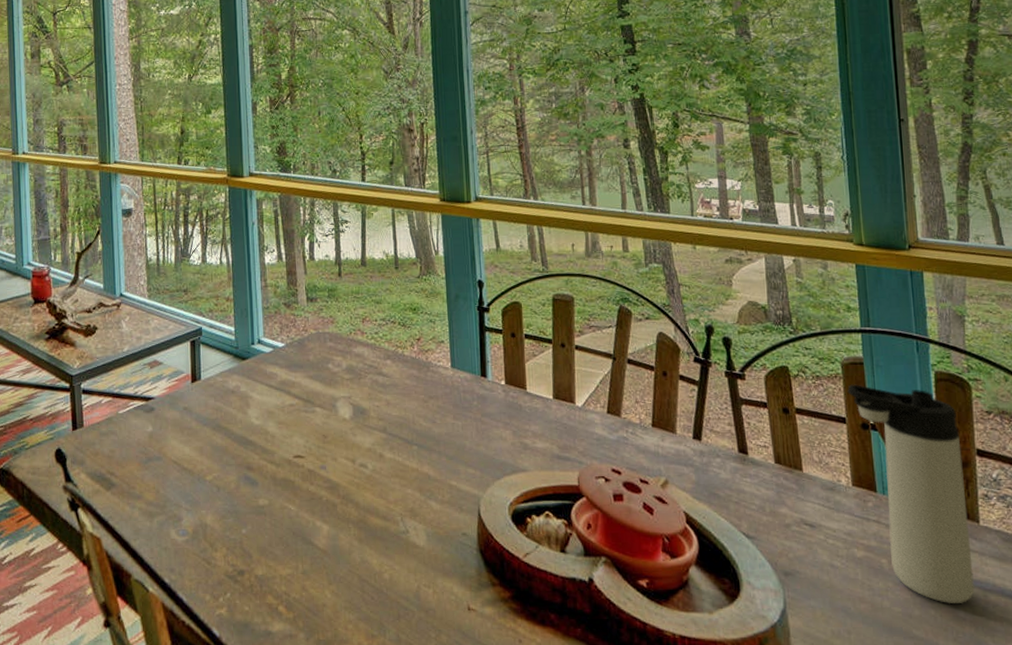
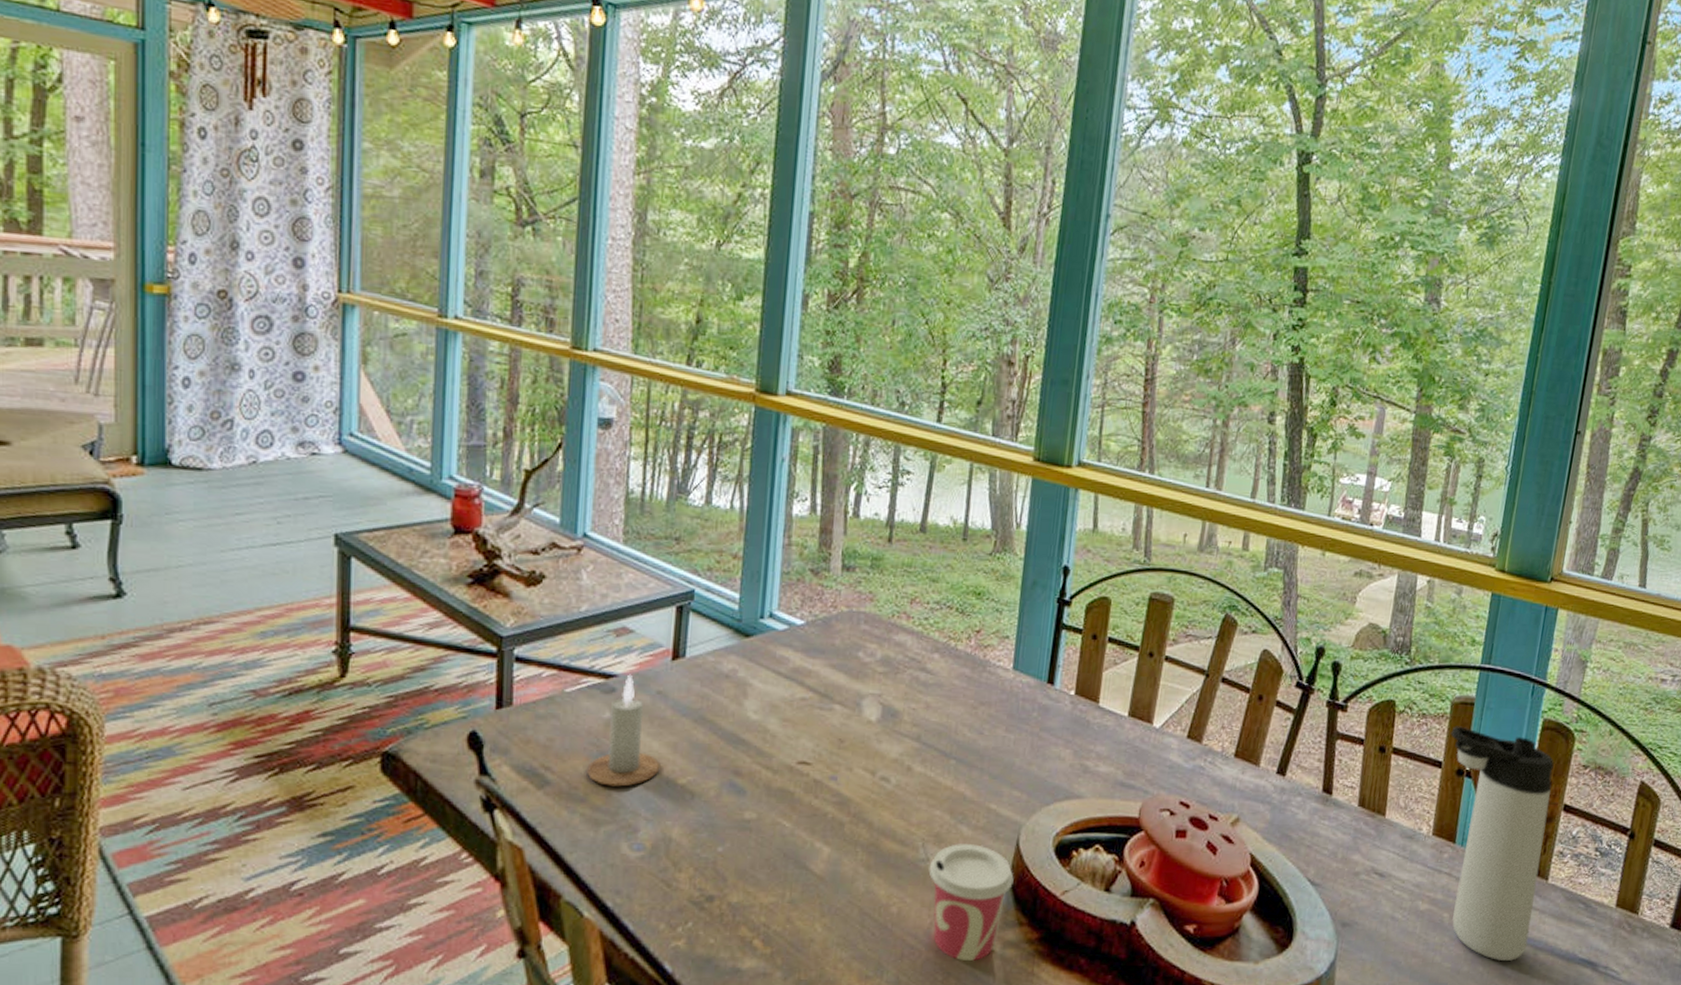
candle: none [140,396,192,485] -> present [587,674,660,787]
cup: none [409,516,481,619] -> present [928,844,1014,961]

